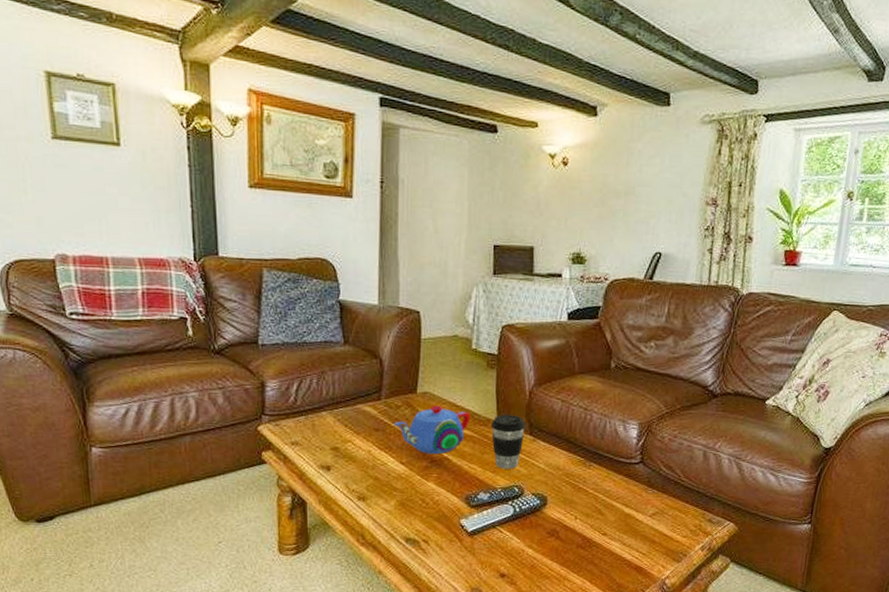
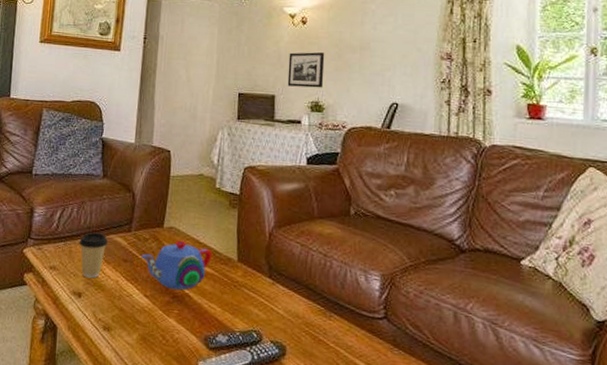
coffee cup: none [322,403,356,451] -> present [79,232,109,279]
coffee cup: present [490,415,526,469] -> none [231,254,266,312]
picture frame: none [547,197,588,238] -> present [287,51,325,88]

